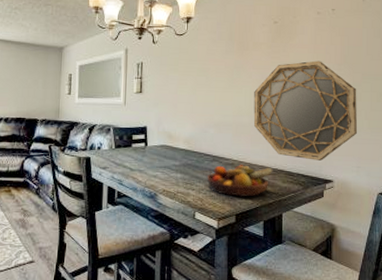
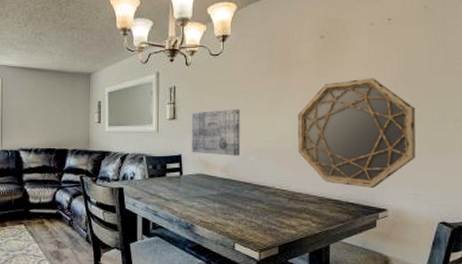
wall art: none [156,85,202,129] -> present [191,109,240,156]
fruit bowl: present [206,165,273,197] -> none [246,193,320,228]

